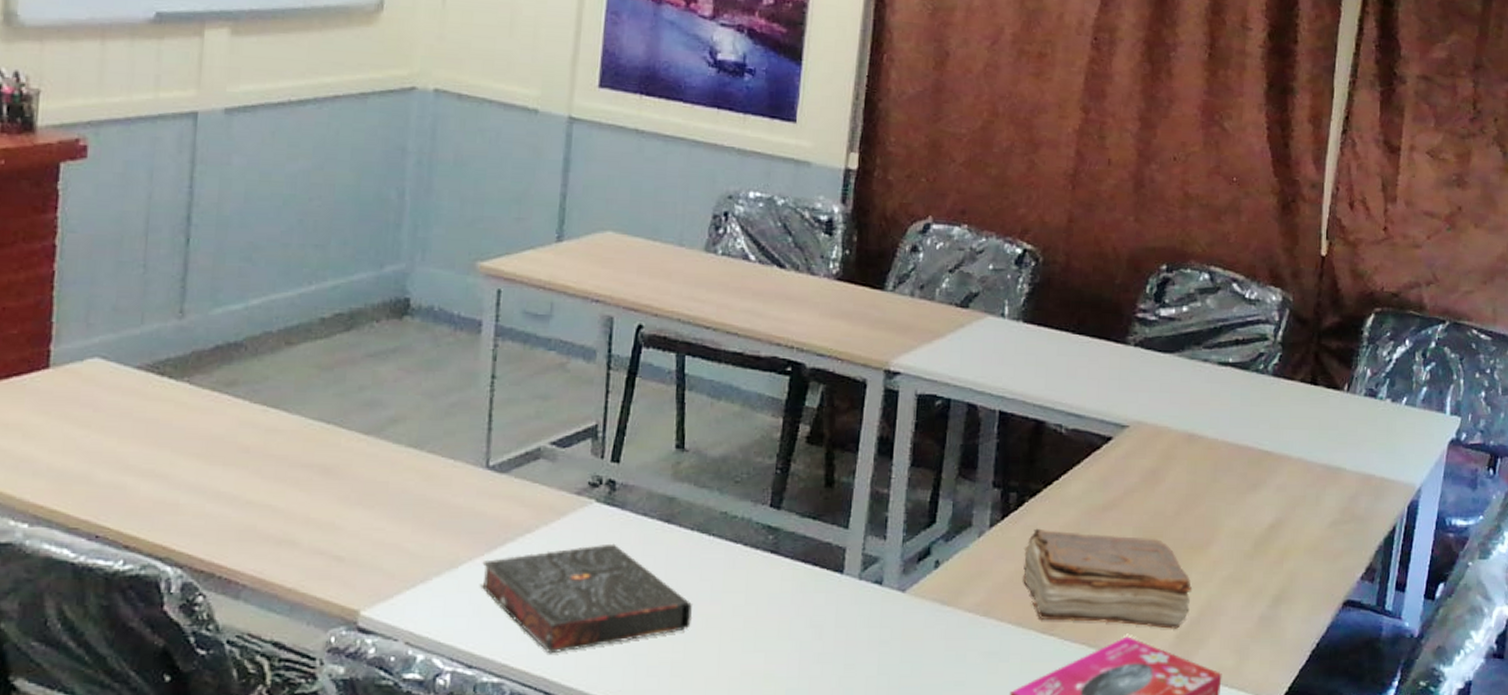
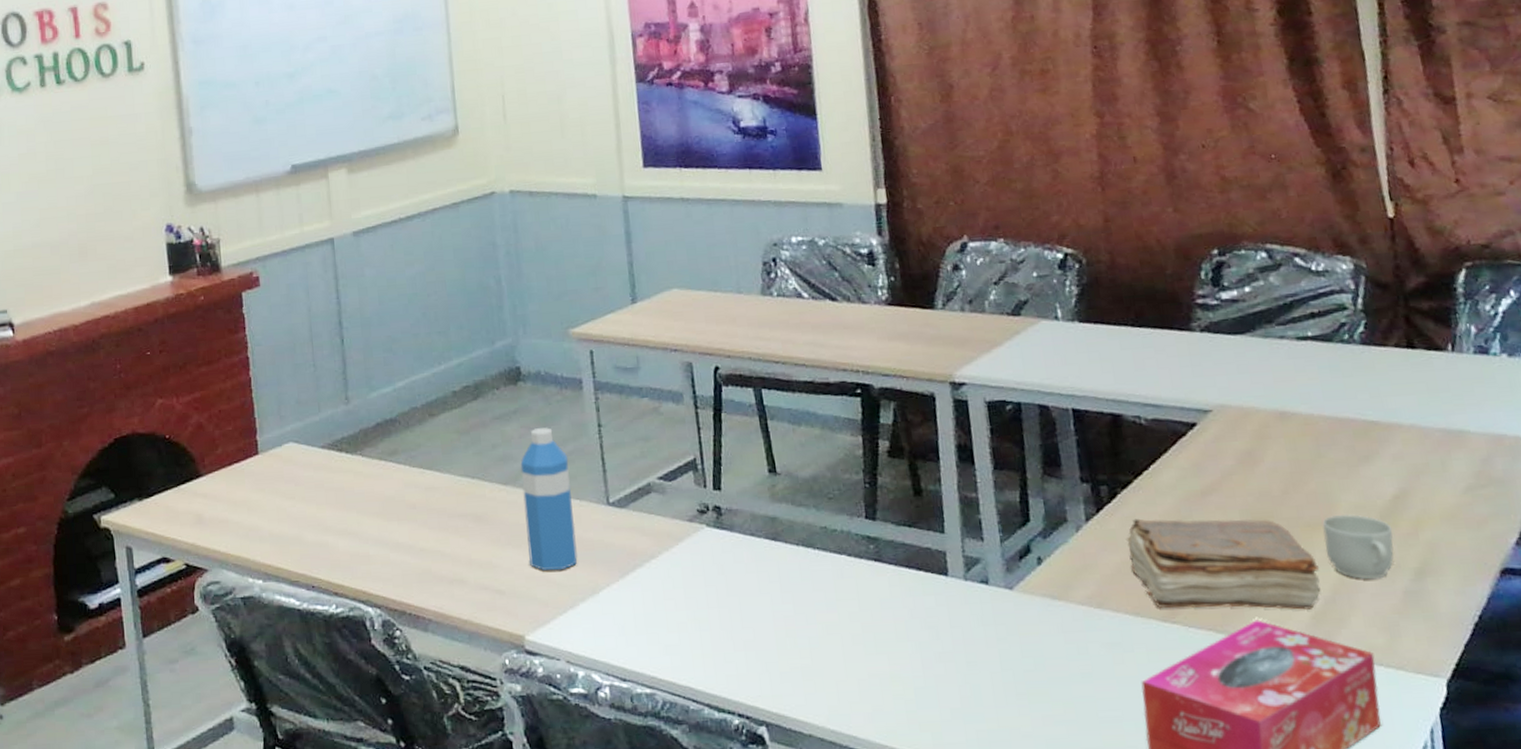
water bottle: none [380,372,450,539] -> present [520,428,578,571]
book: present [481,543,692,654] -> none [619,562,813,666]
mug: none [1201,538,1263,604] -> present [1322,514,1394,580]

